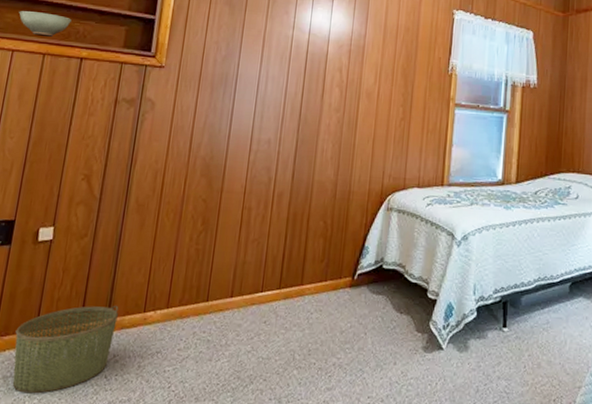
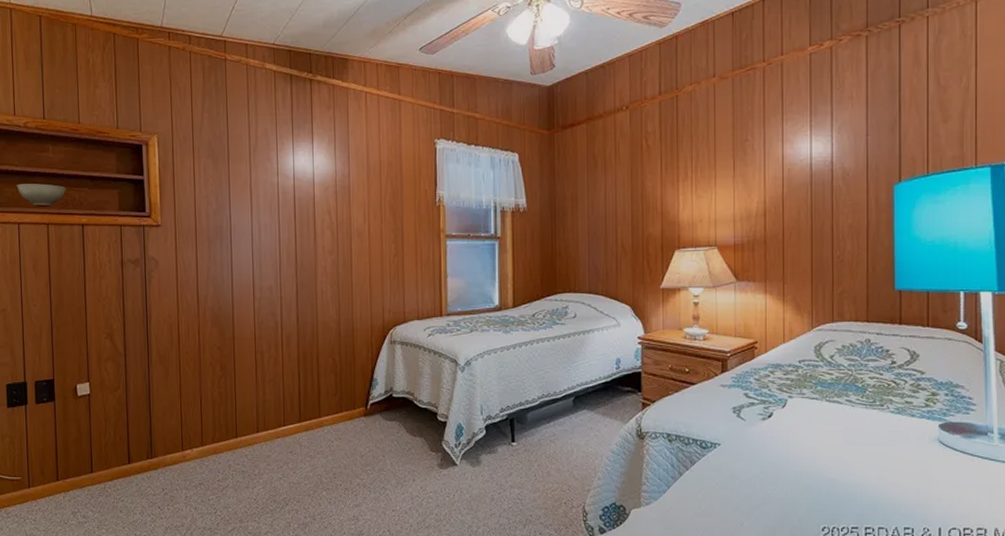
basket: present [12,305,119,394] -> none [74,446,161,525]

